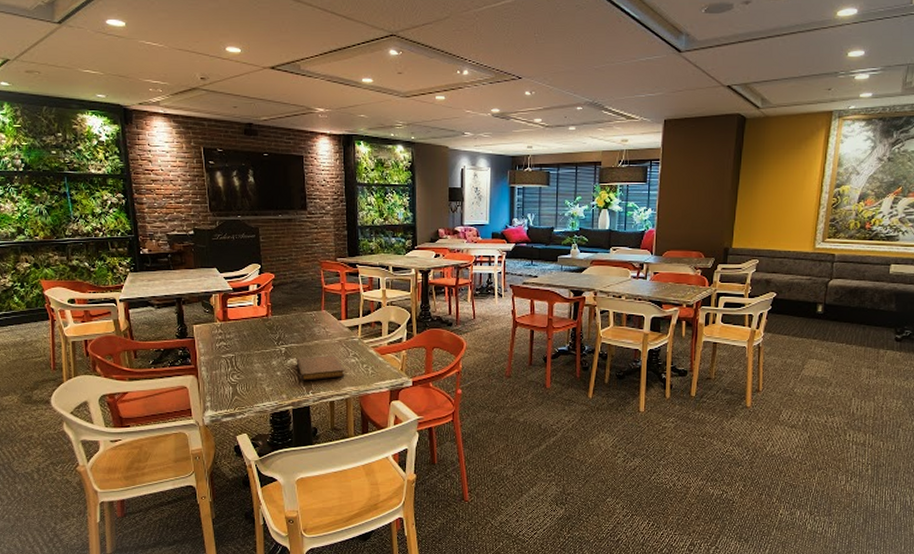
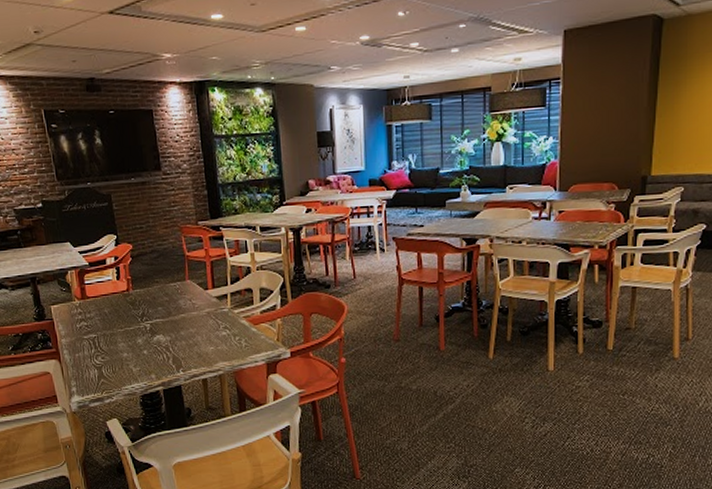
notebook: present [296,354,345,381] -> none [162,328,217,359]

